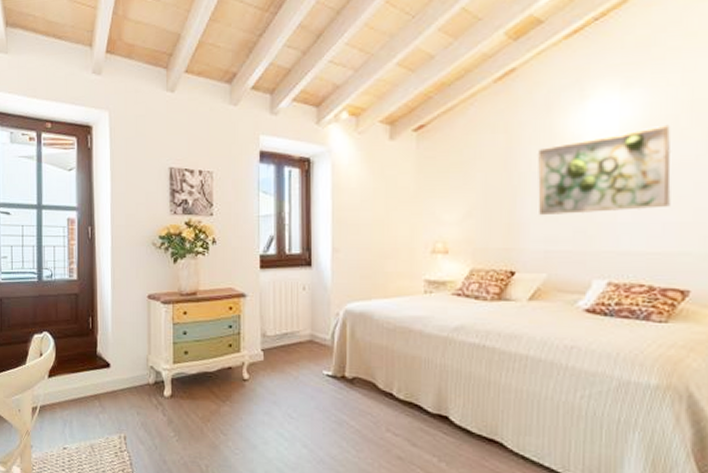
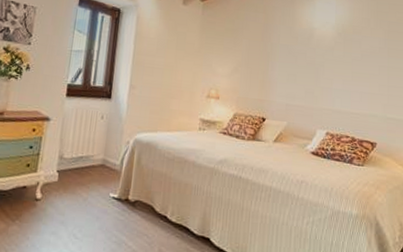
wall art: present [538,124,672,216] -> none [284,24,366,81]

